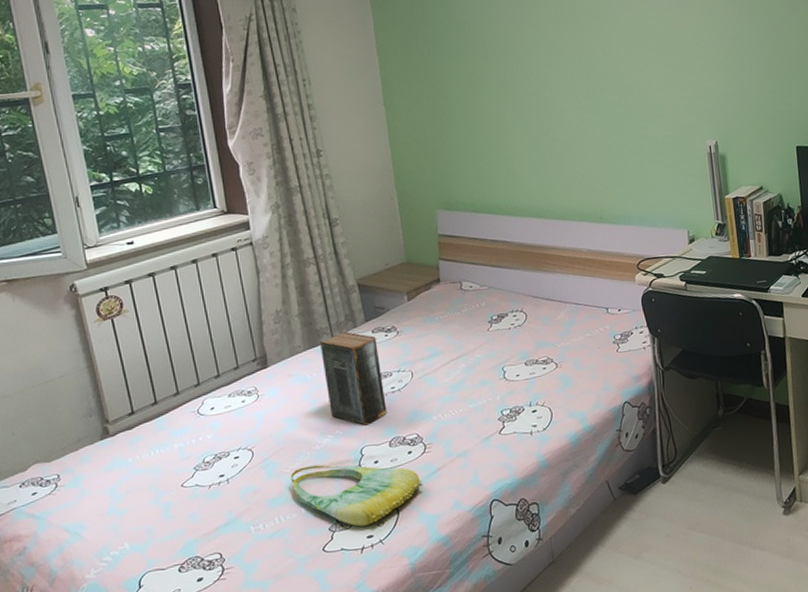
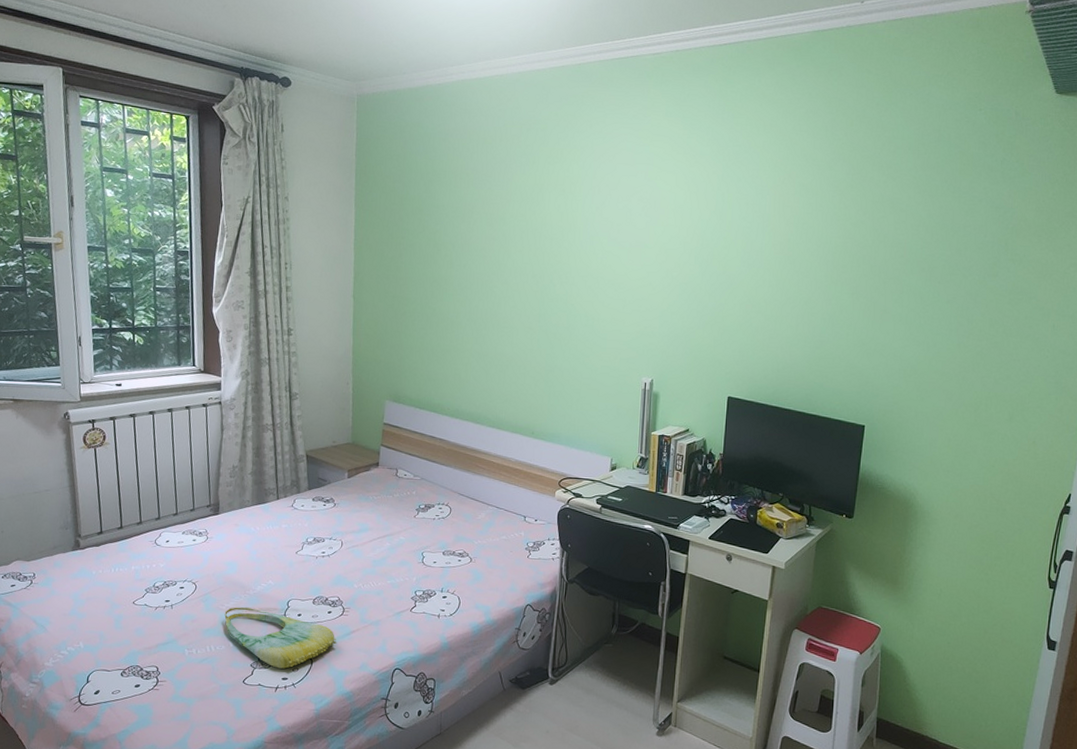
book: present [319,331,387,426] -> none [266,494,316,581]

